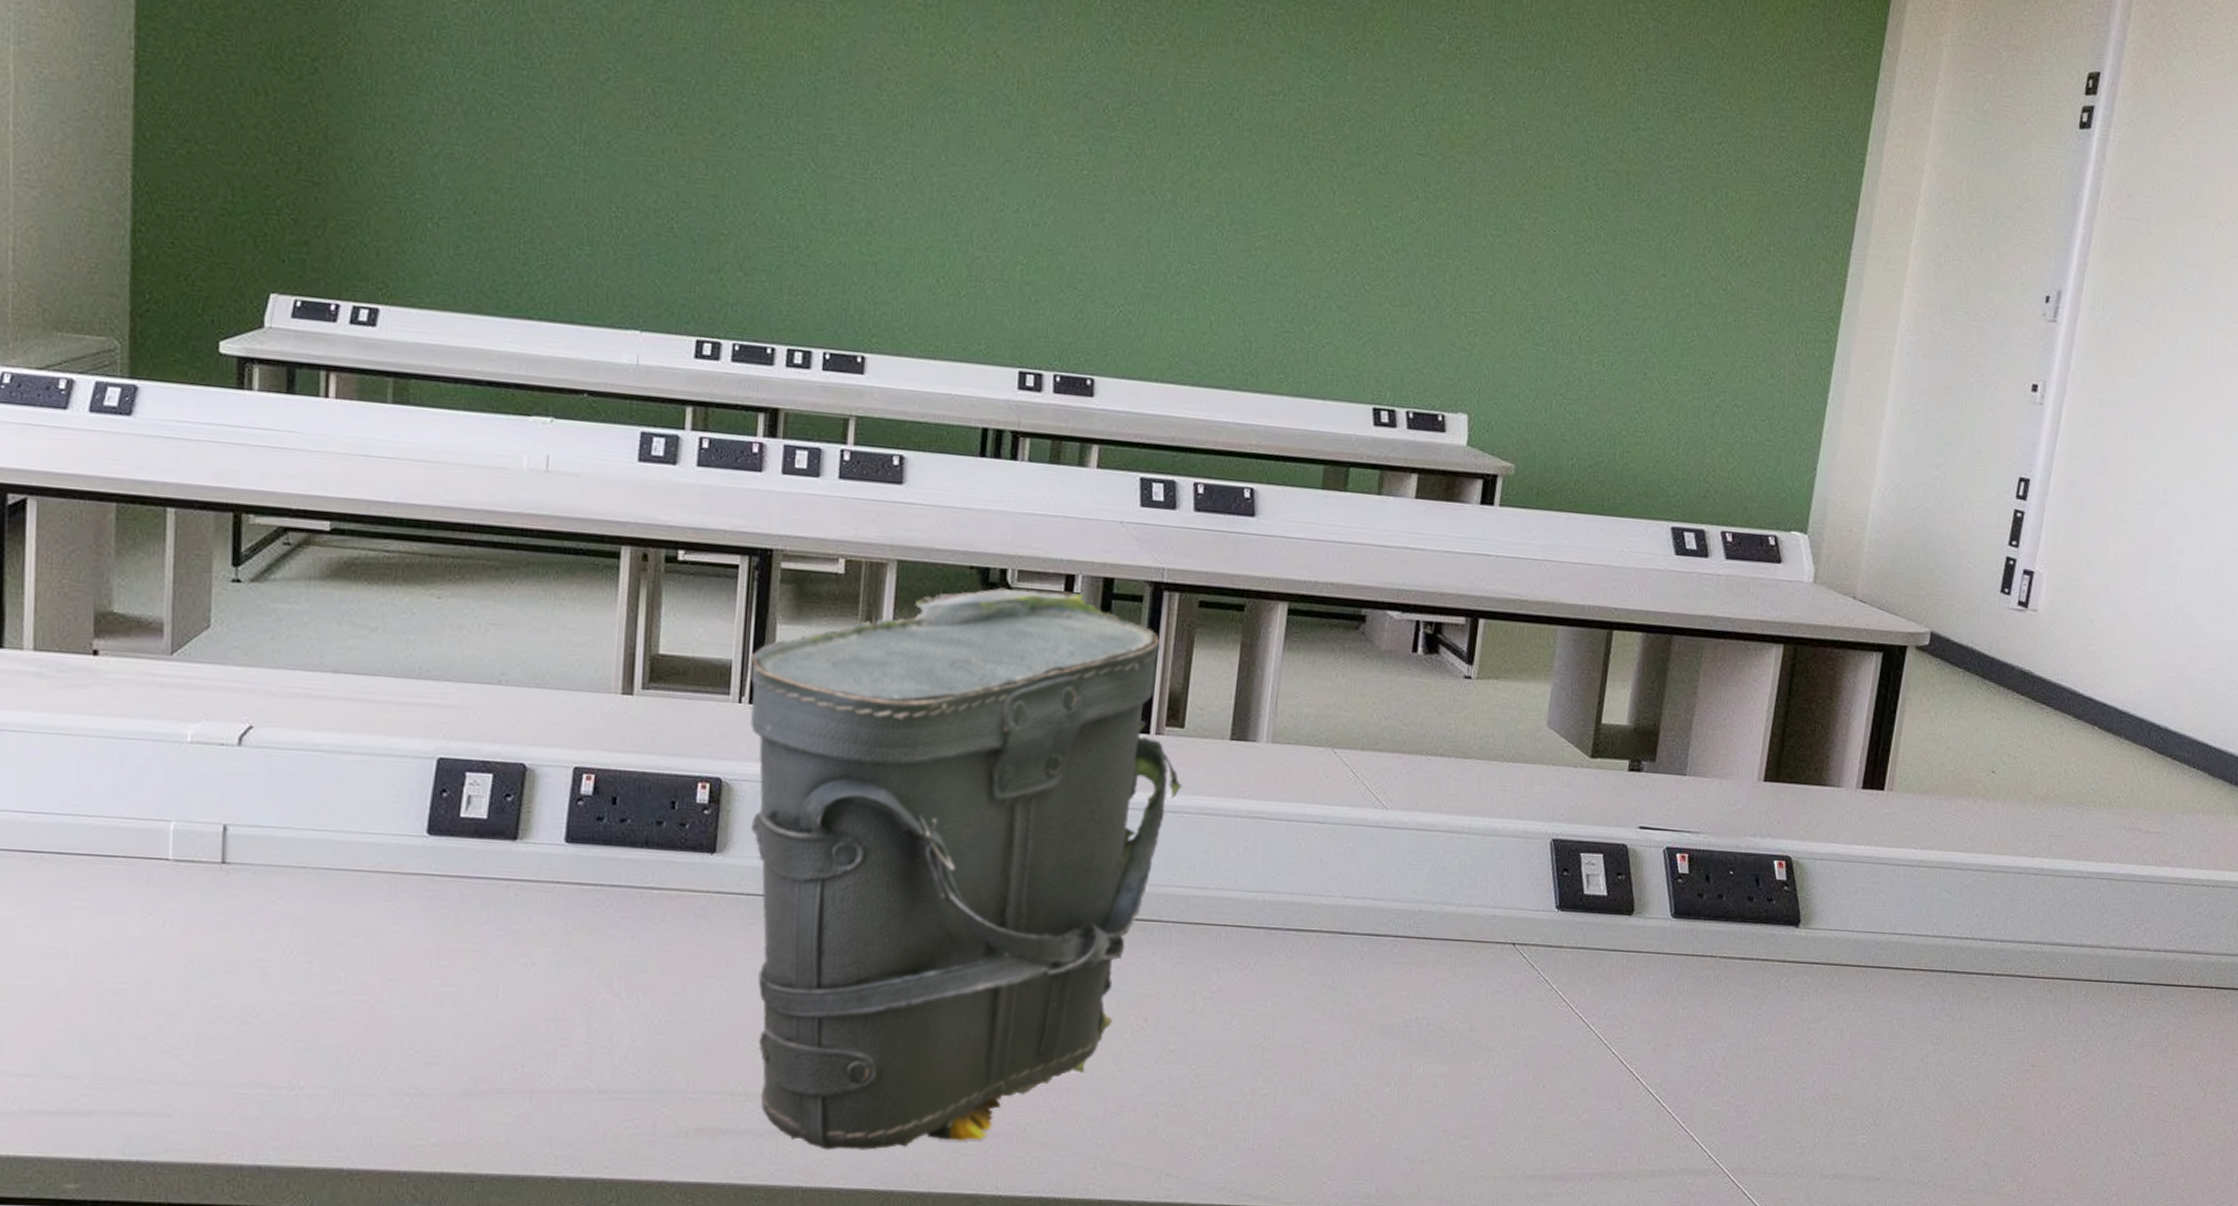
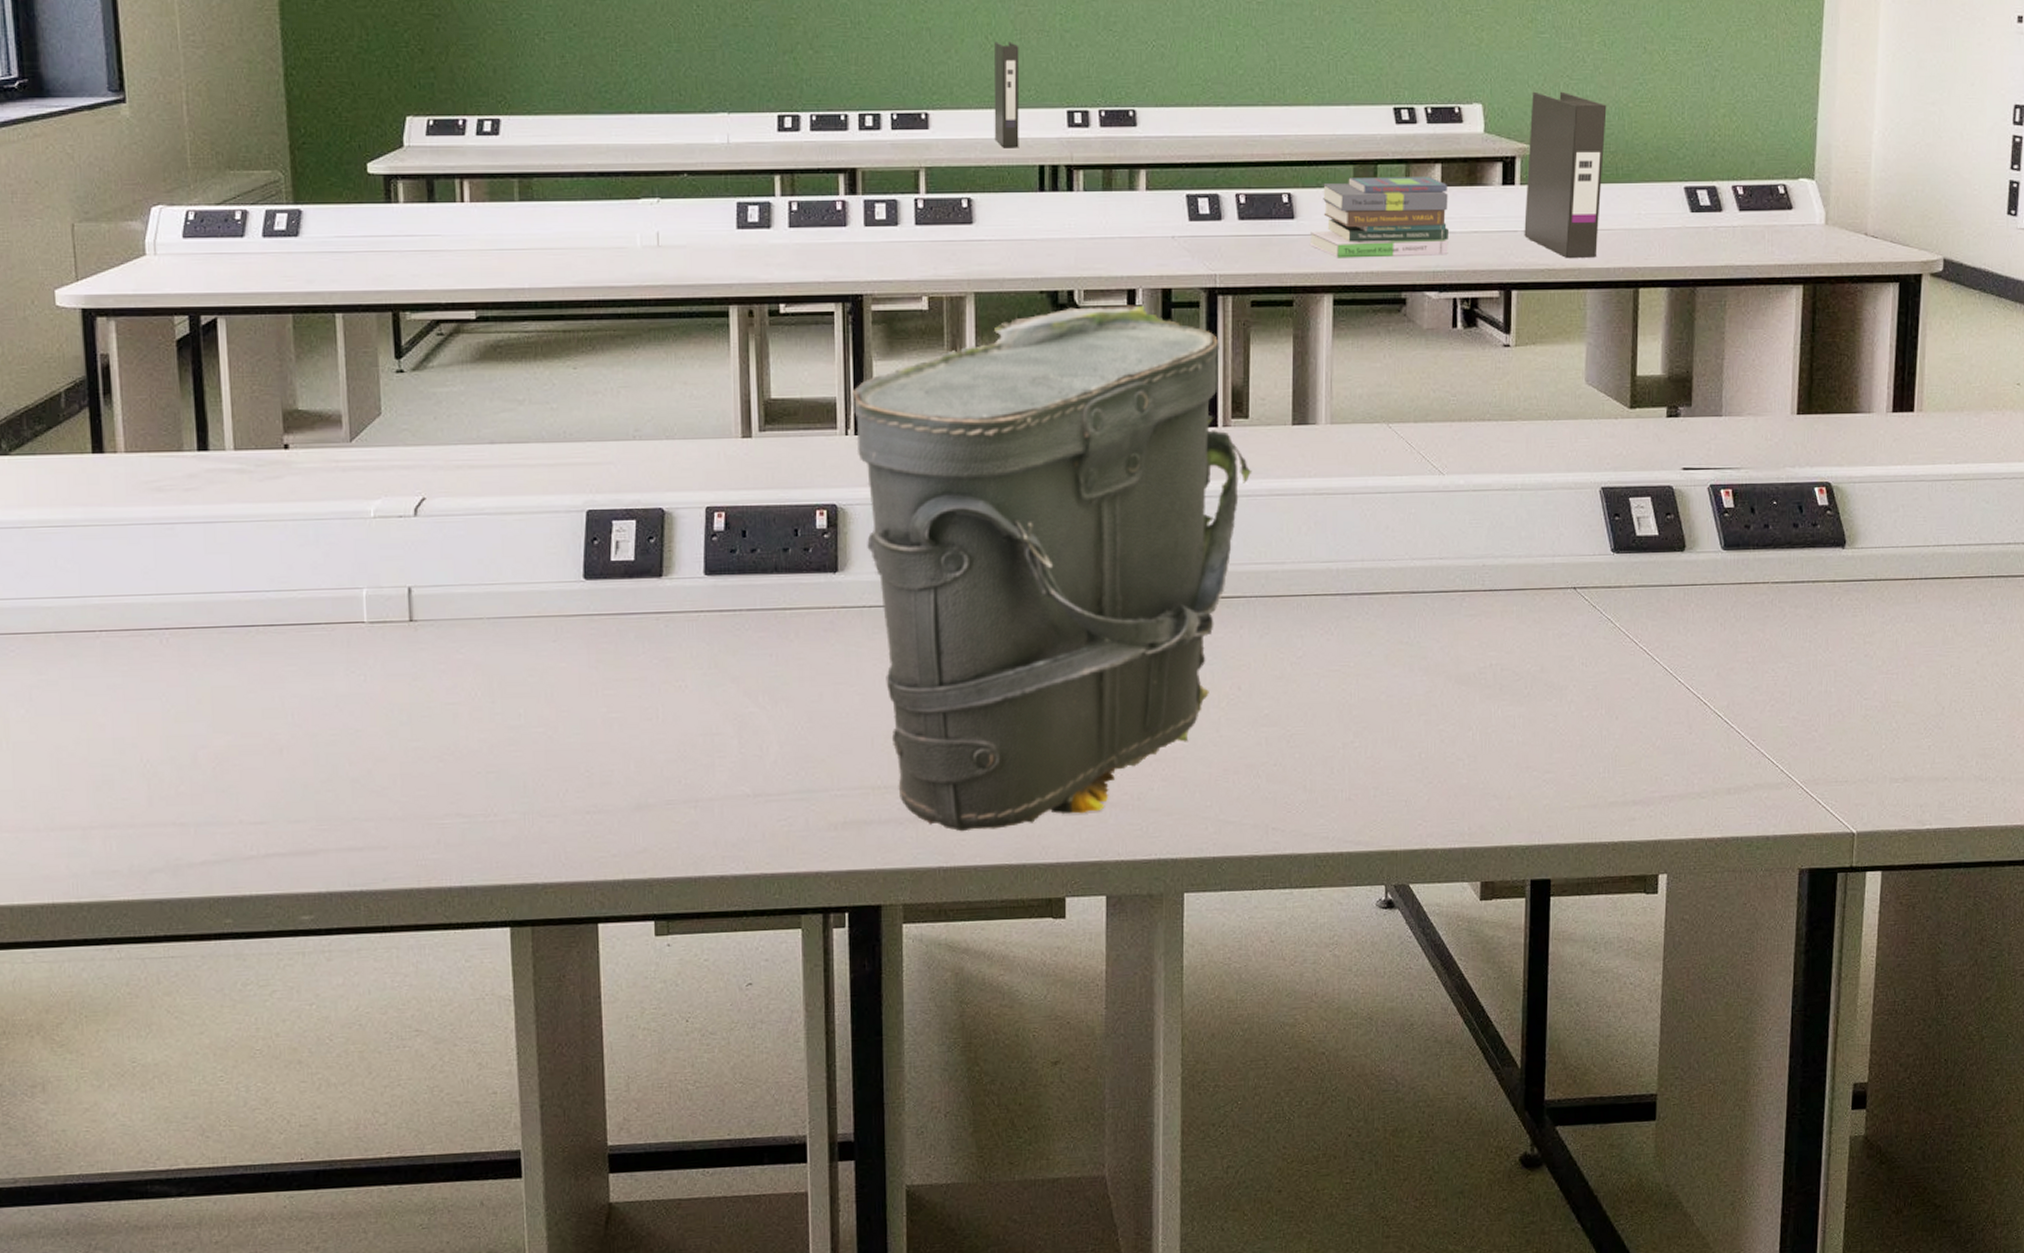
binder: none [936,286,973,406] -> present [993,41,1020,148]
books: none [1268,478,1422,574] -> present [1309,177,1448,258]
binder: none [1498,407,1599,593] -> present [1524,91,1607,258]

